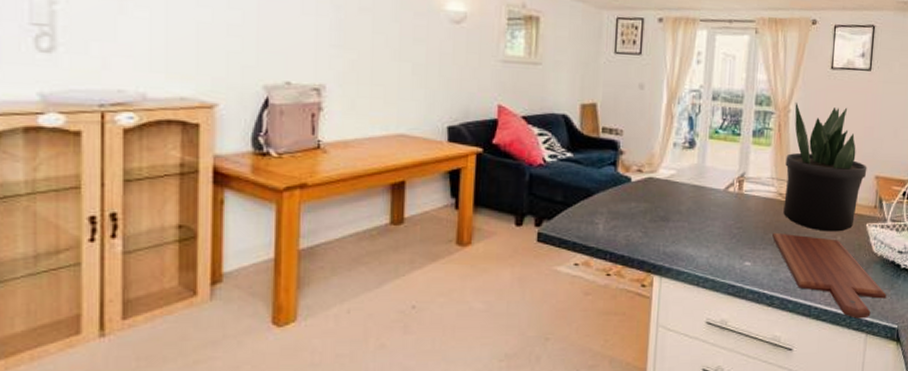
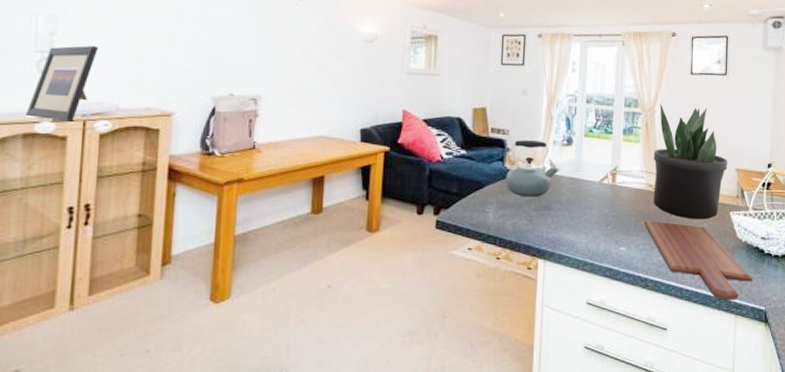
picture frame: none [25,18,115,113] -> present [26,45,99,122]
kettle: none [618,142,681,207] -> present [505,140,560,197]

